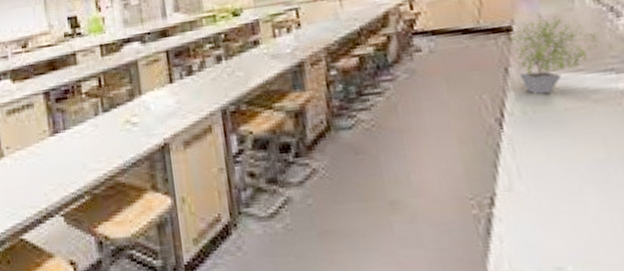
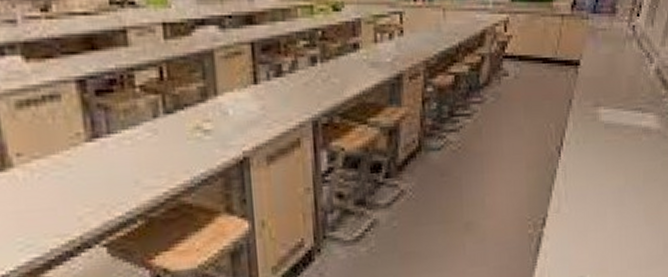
potted plant: present [504,11,602,95] -> none [572,49,638,126]

